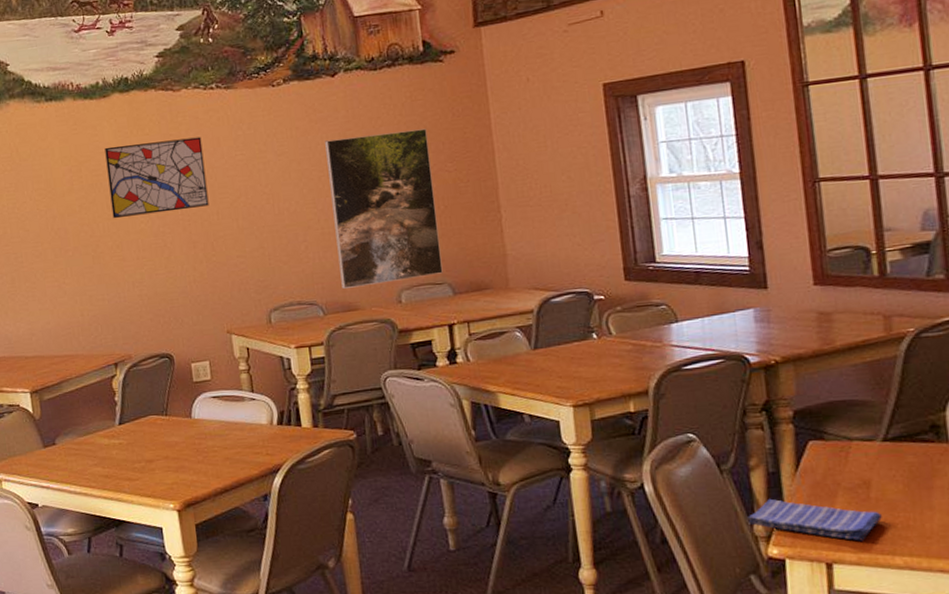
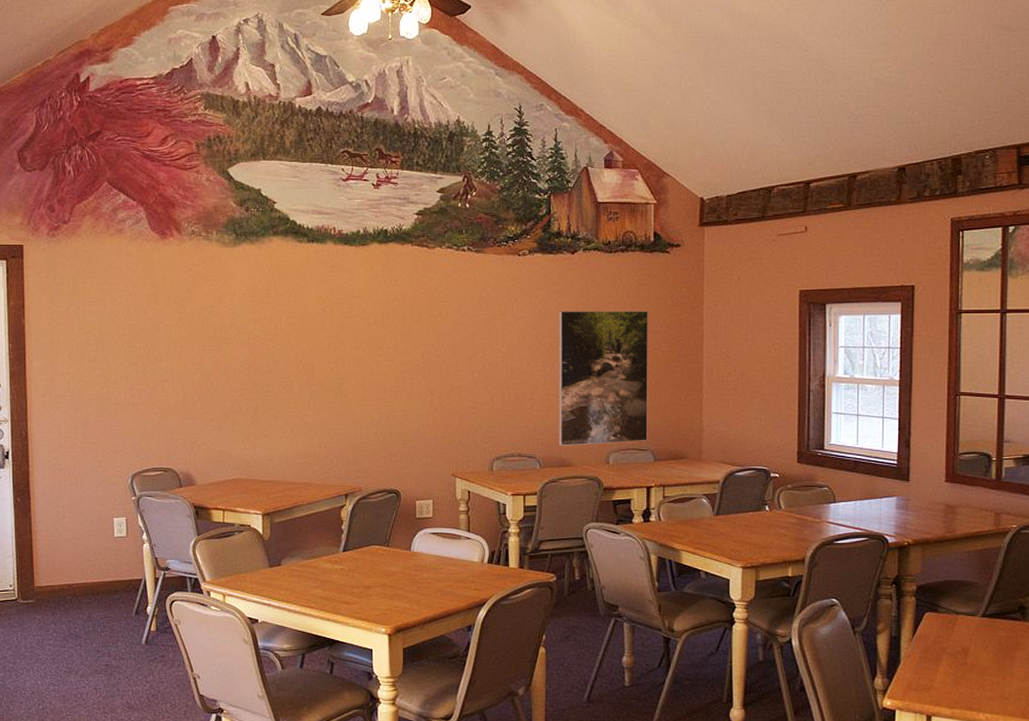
wall art: present [104,136,209,219] -> none [358,292,449,360]
dish towel: present [748,498,882,541] -> none [871,658,974,699]

